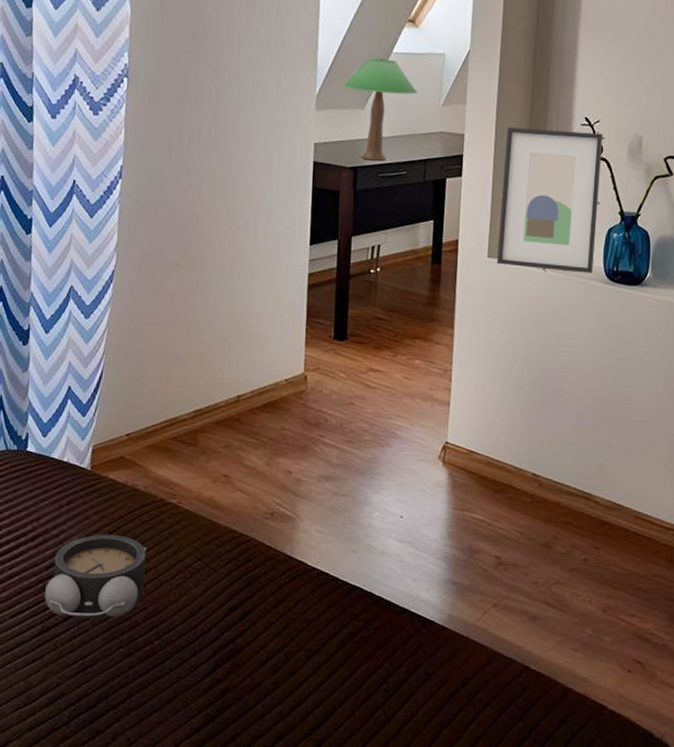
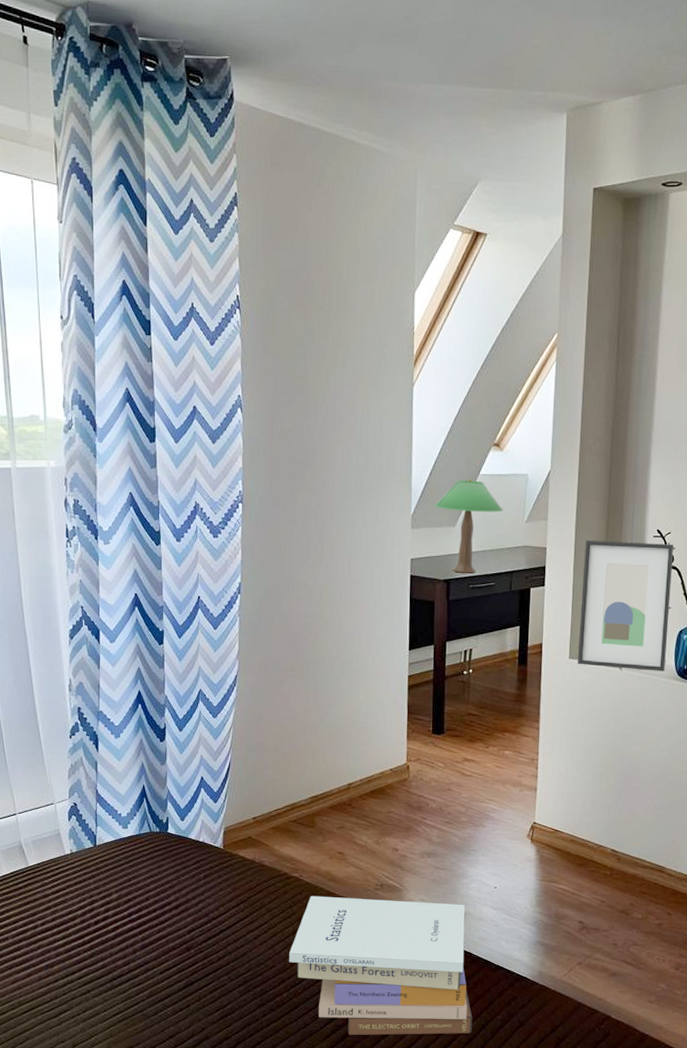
alarm clock: present [44,534,146,619] -> none [187,903,274,975]
books: none [162,525,373,692] -> present [289,895,473,1036]

